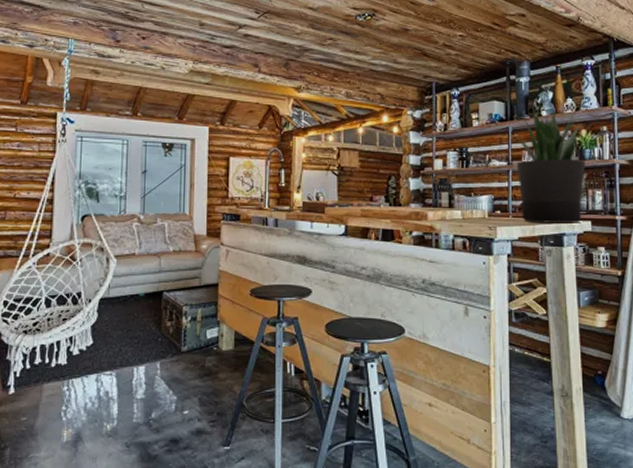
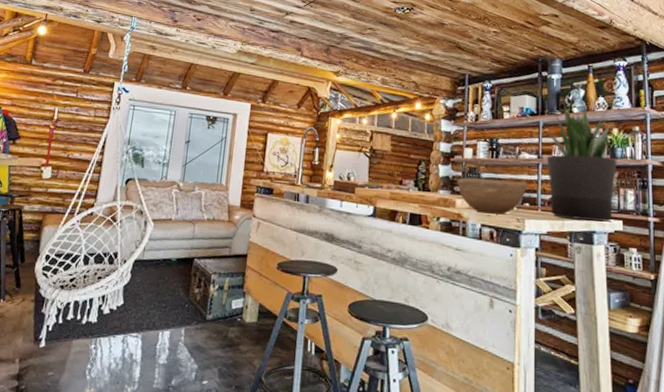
bowl: none [428,188,498,224] -> present [457,177,527,215]

